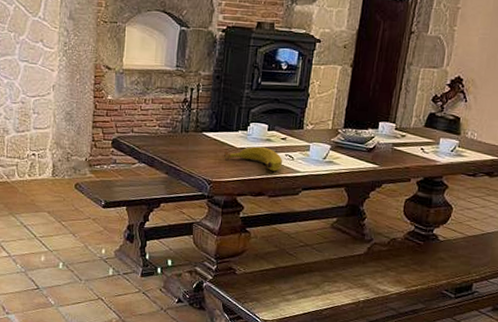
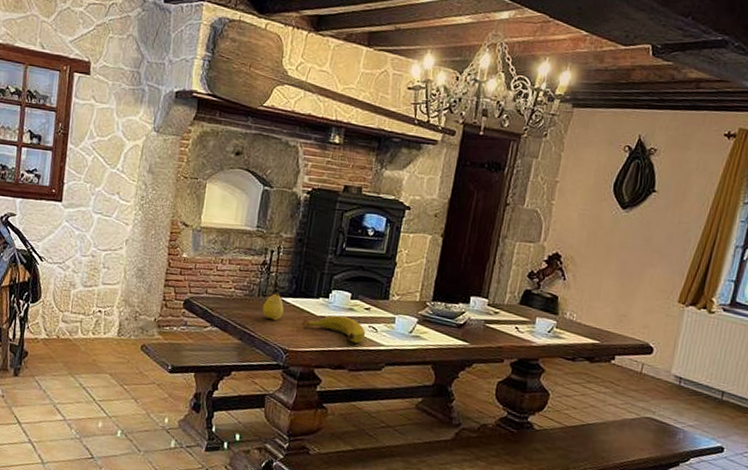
fruit: none [185,128,206,154] -> present [262,292,284,321]

